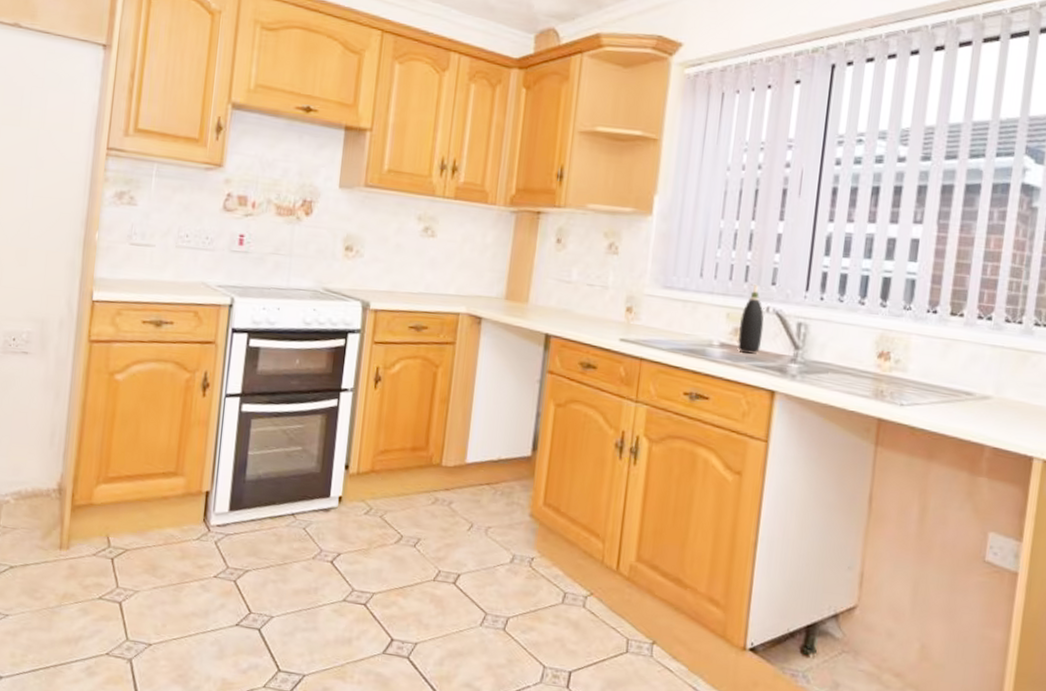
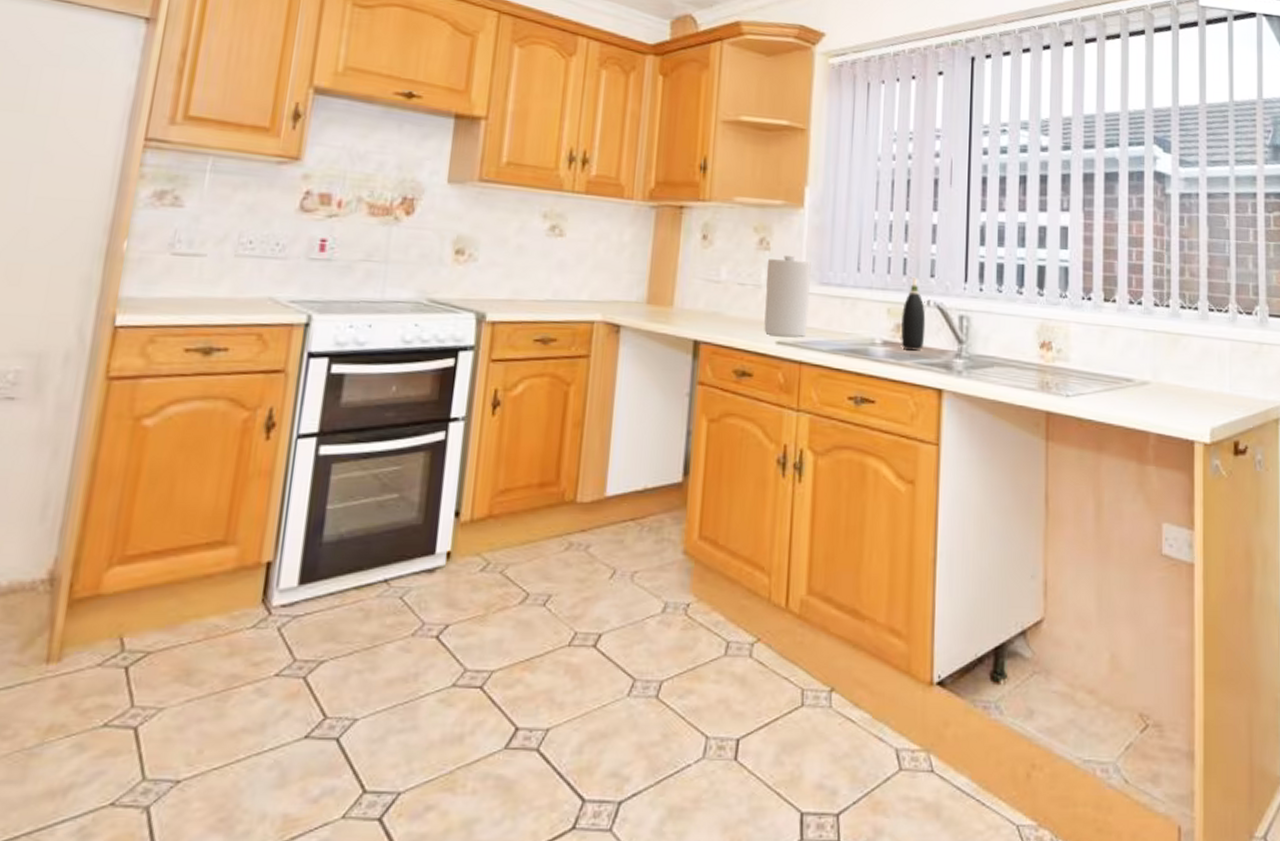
paper towel holder: none [609,259,656,336] -> present [764,254,811,338]

